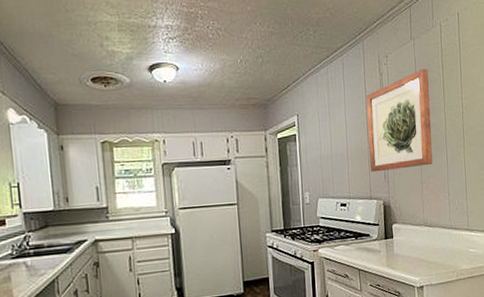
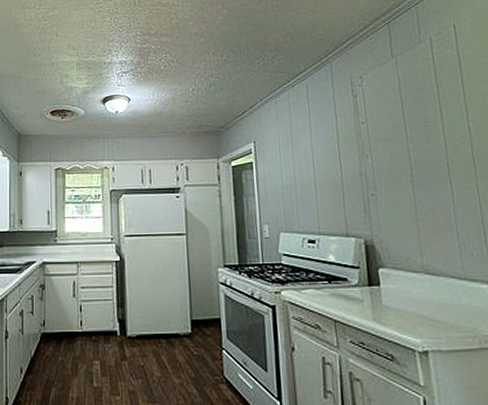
wall art: present [366,69,433,173] -> none [337,88,431,206]

